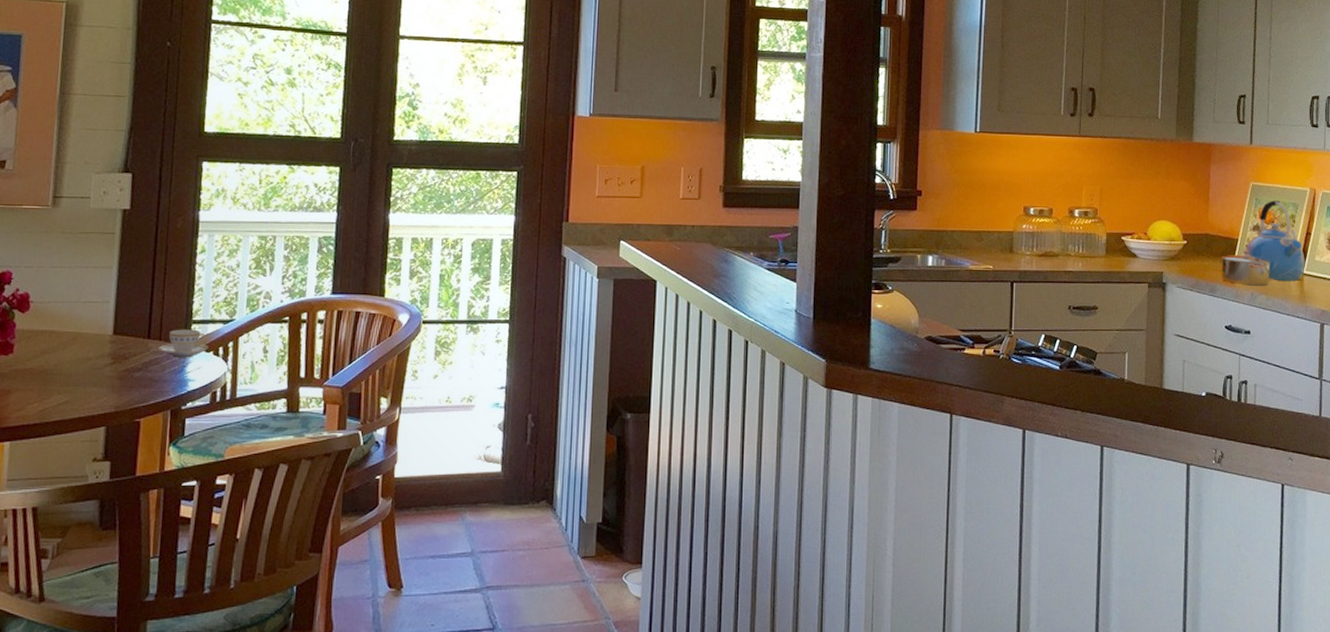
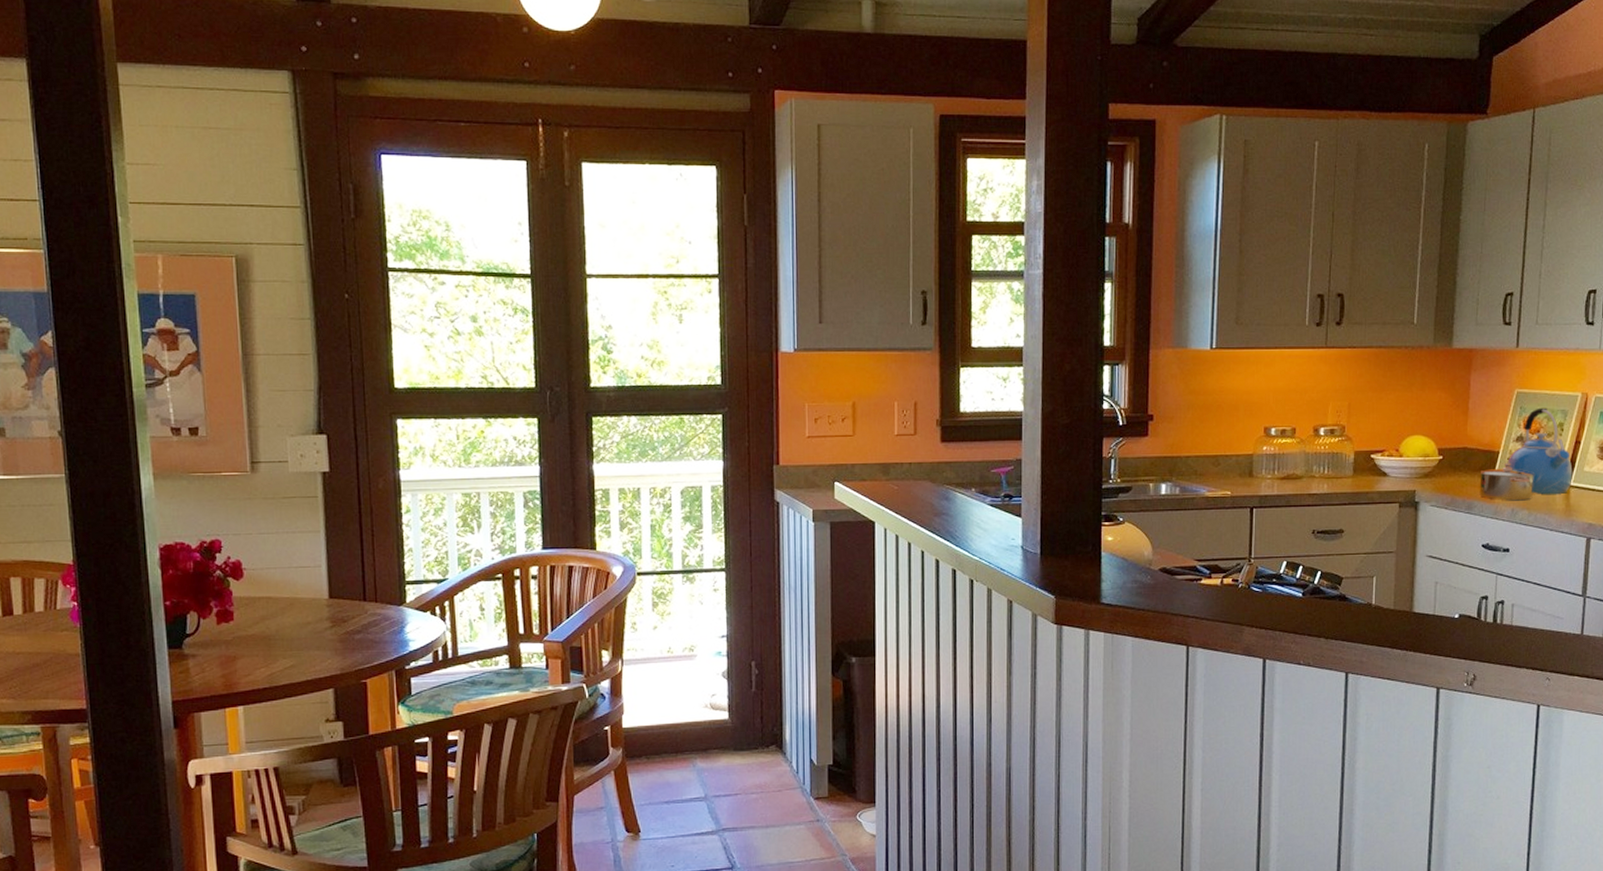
teacup: present [159,329,208,358] -> none [376,590,425,619]

